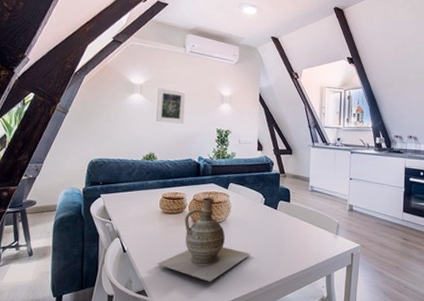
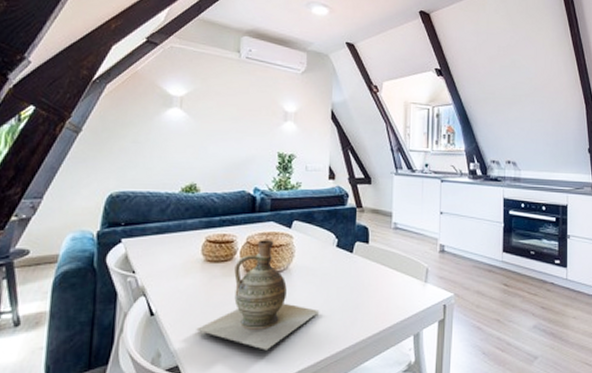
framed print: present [155,87,186,124] -> none [199,101,240,146]

